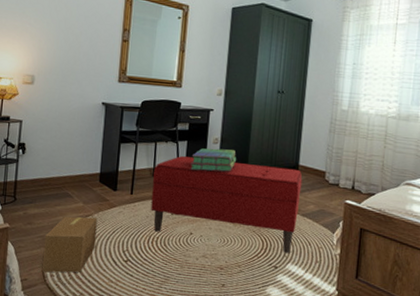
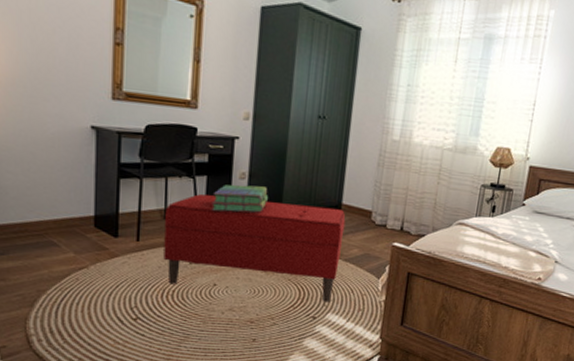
cardboard box: present [41,216,98,273] -> none [25,269,95,337]

